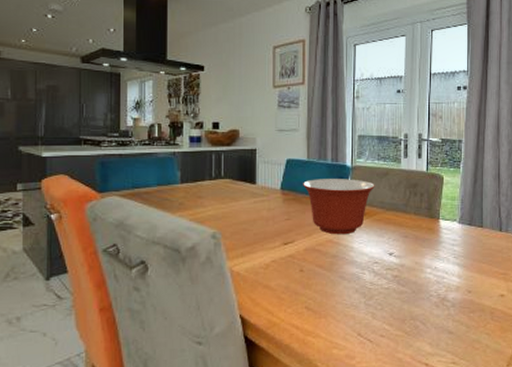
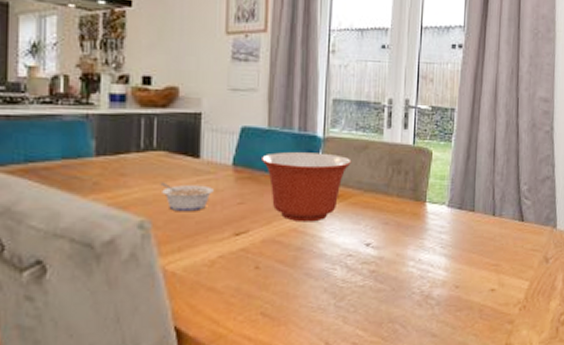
legume: none [227,203,267,226] -> present [160,182,213,212]

